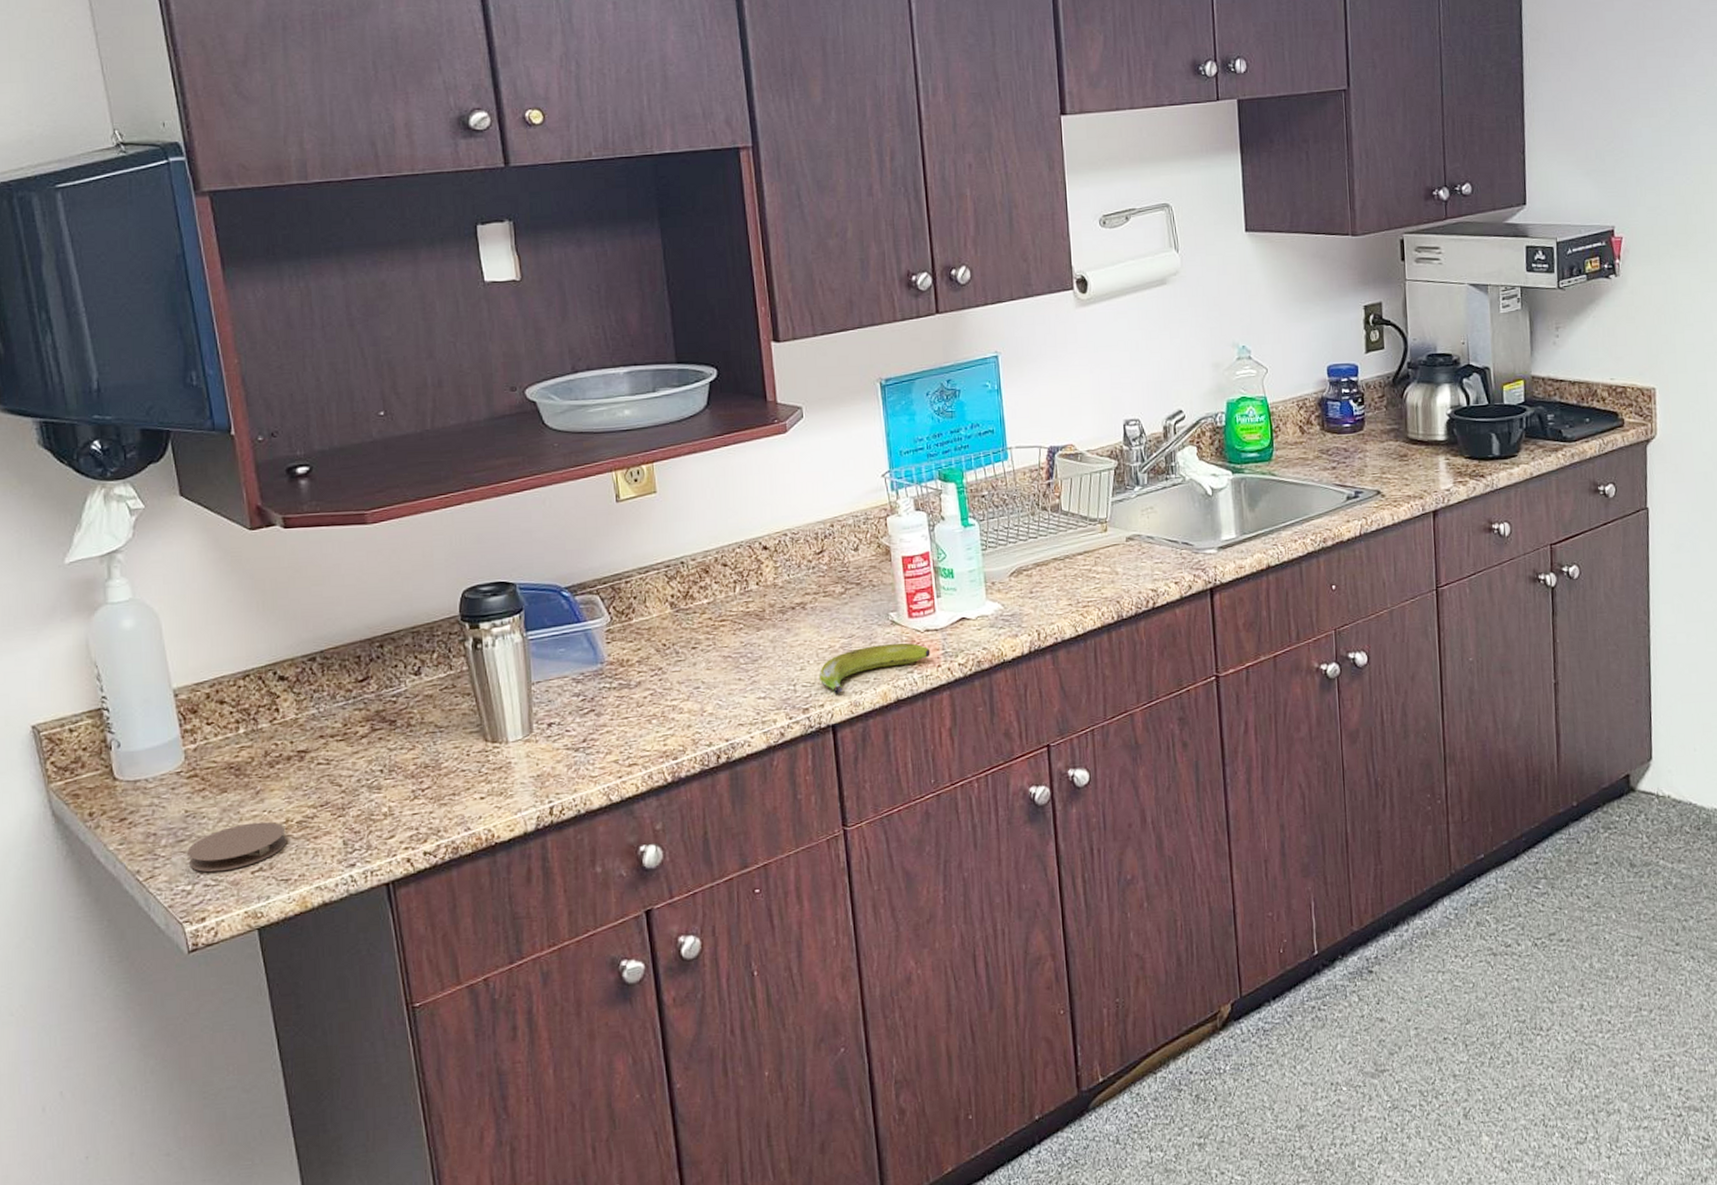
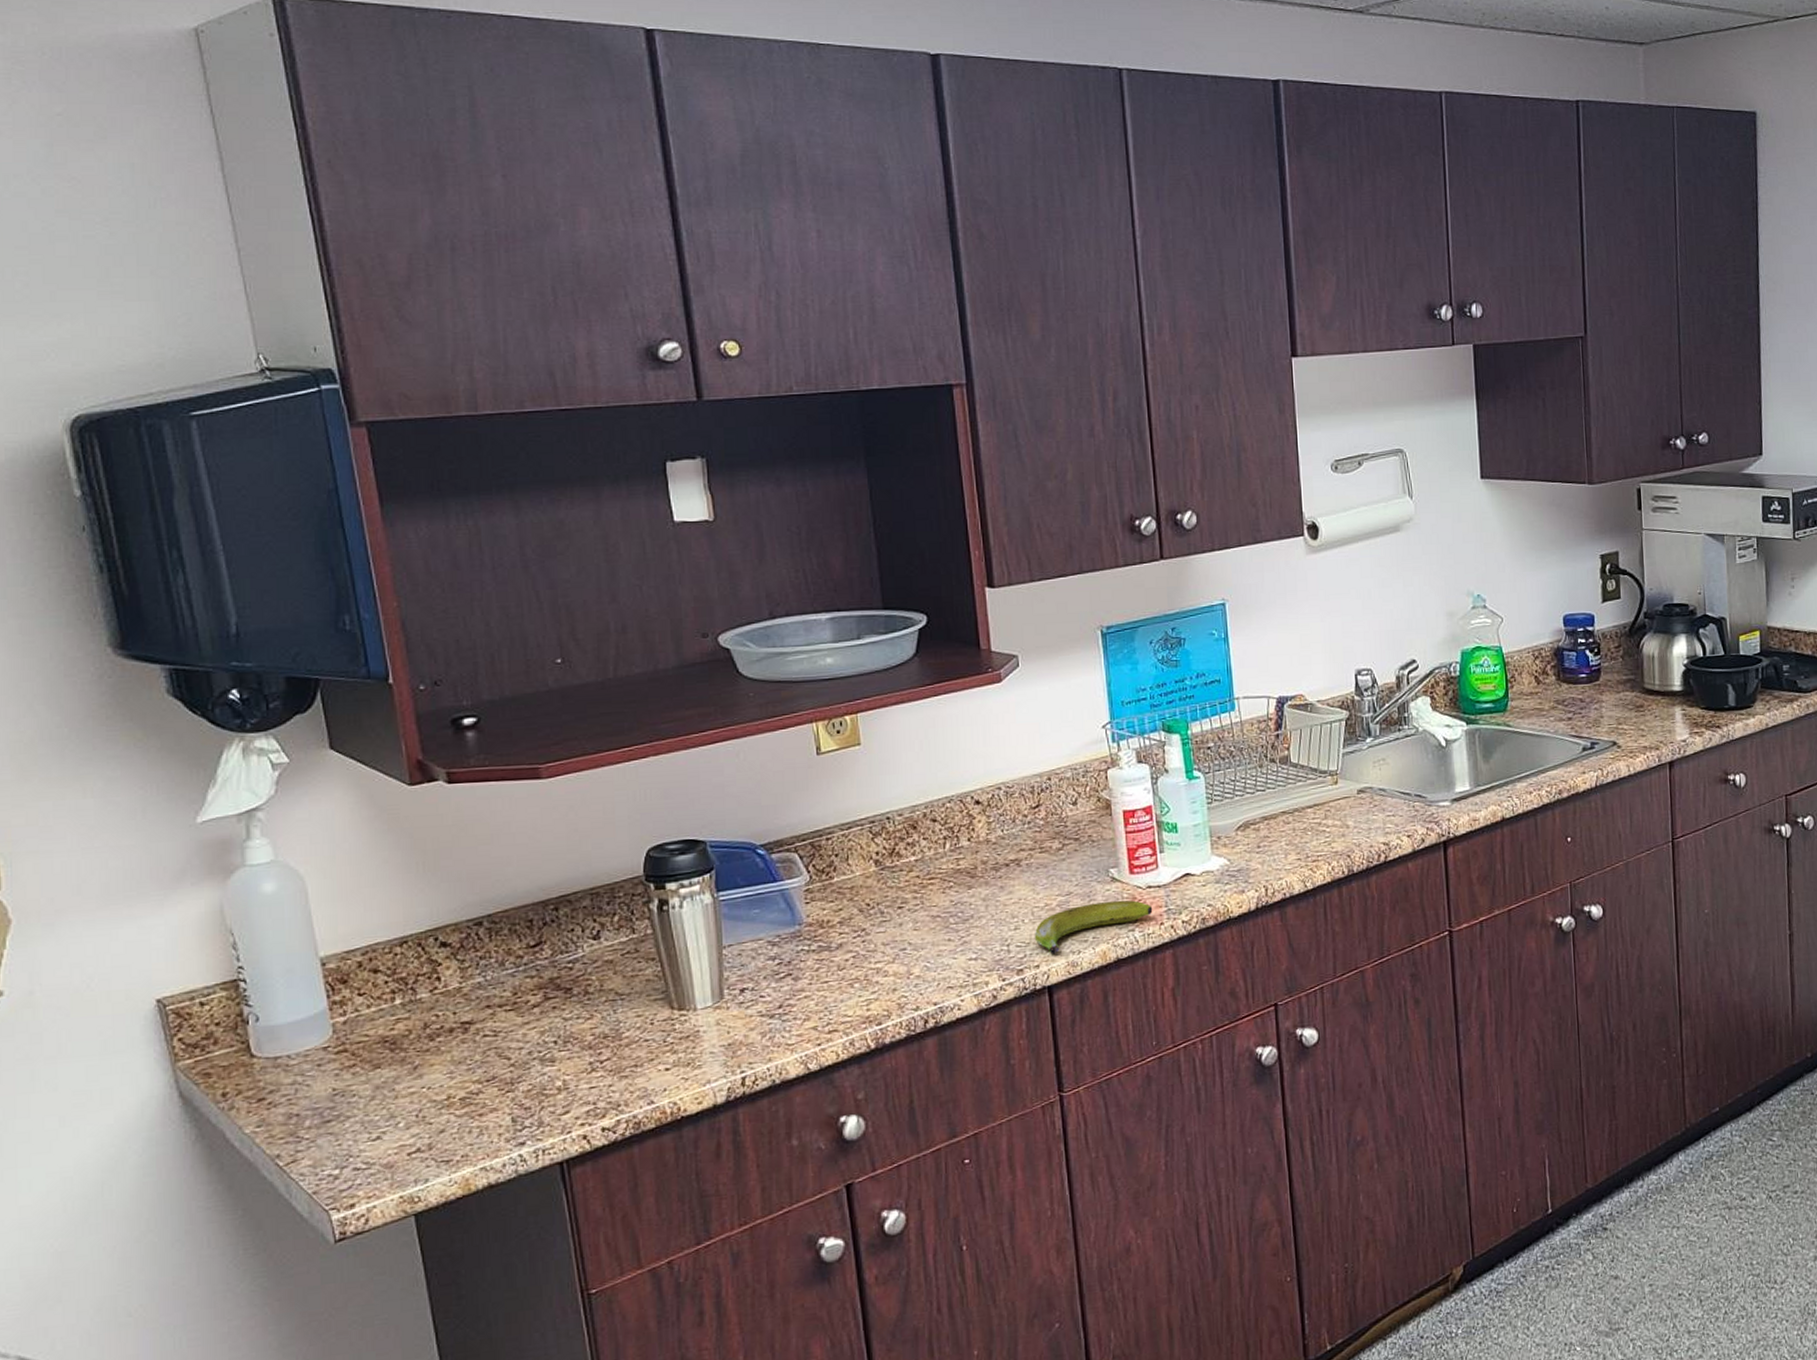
coaster: present [187,821,286,873] -> none [335,1099,447,1155]

